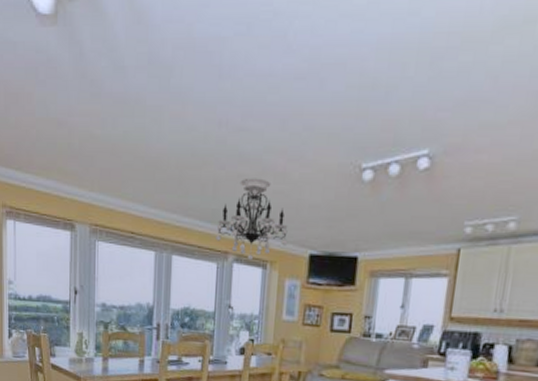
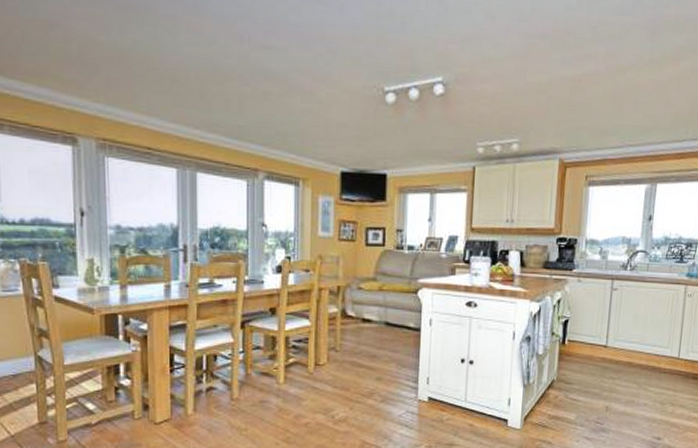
chandelier: present [216,178,288,260] -> none [244,95,319,177]

